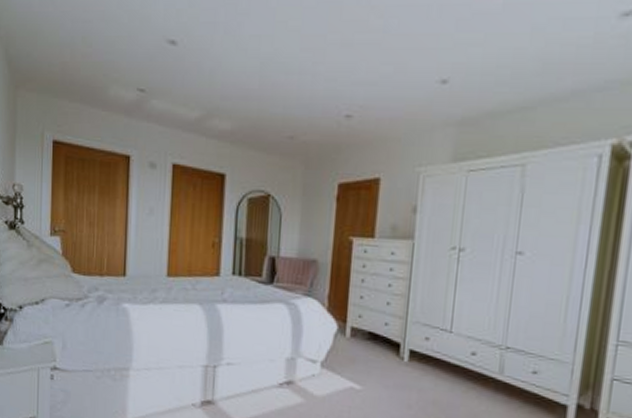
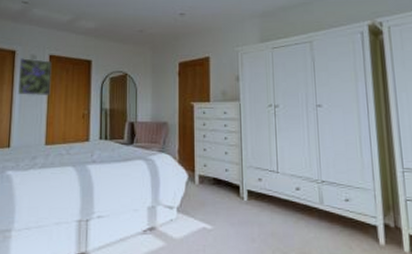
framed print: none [133,166,175,217] -> present [17,58,51,96]

